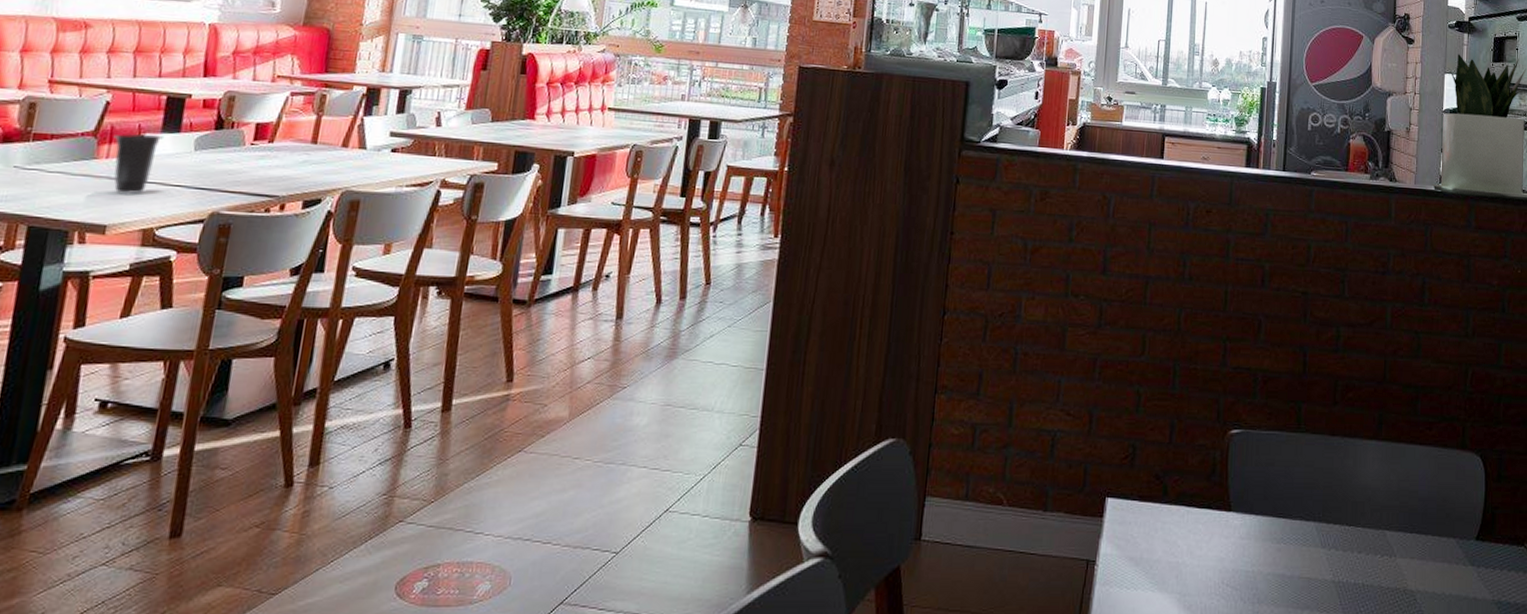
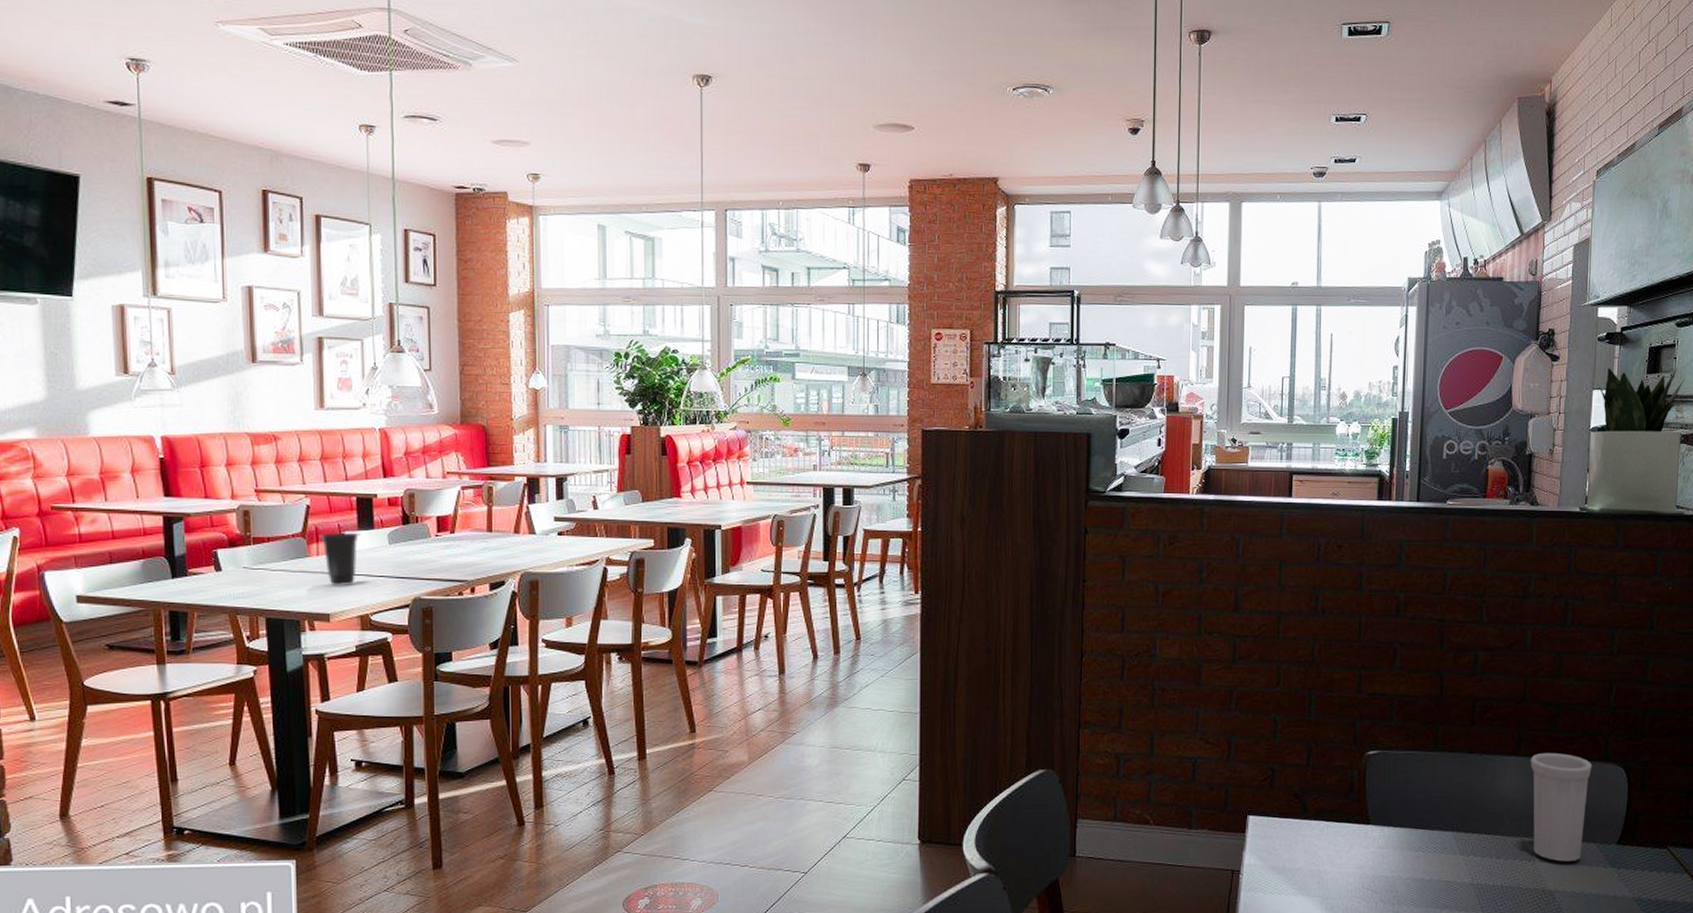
cup: none [1390,437,1451,558] -> present [1530,752,1592,862]

